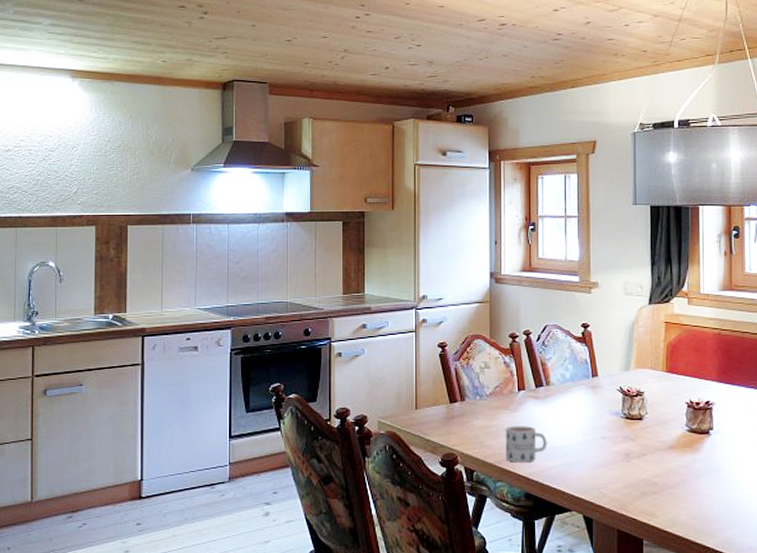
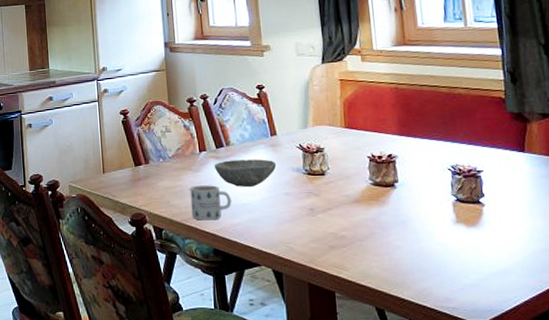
bowl: none [532,401,596,430] -> present [214,159,277,188]

